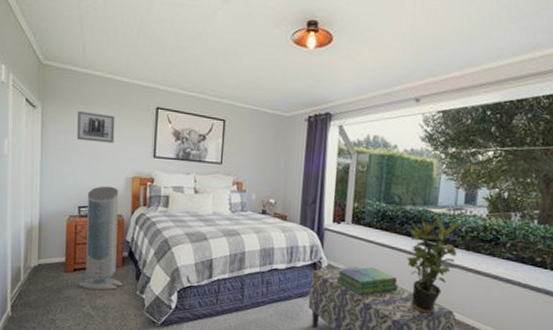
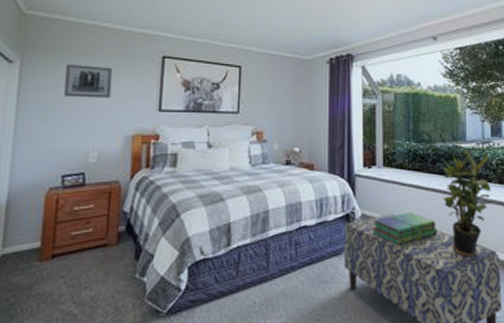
air purifier: present [78,186,123,290] -> none [57,148,117,279]

